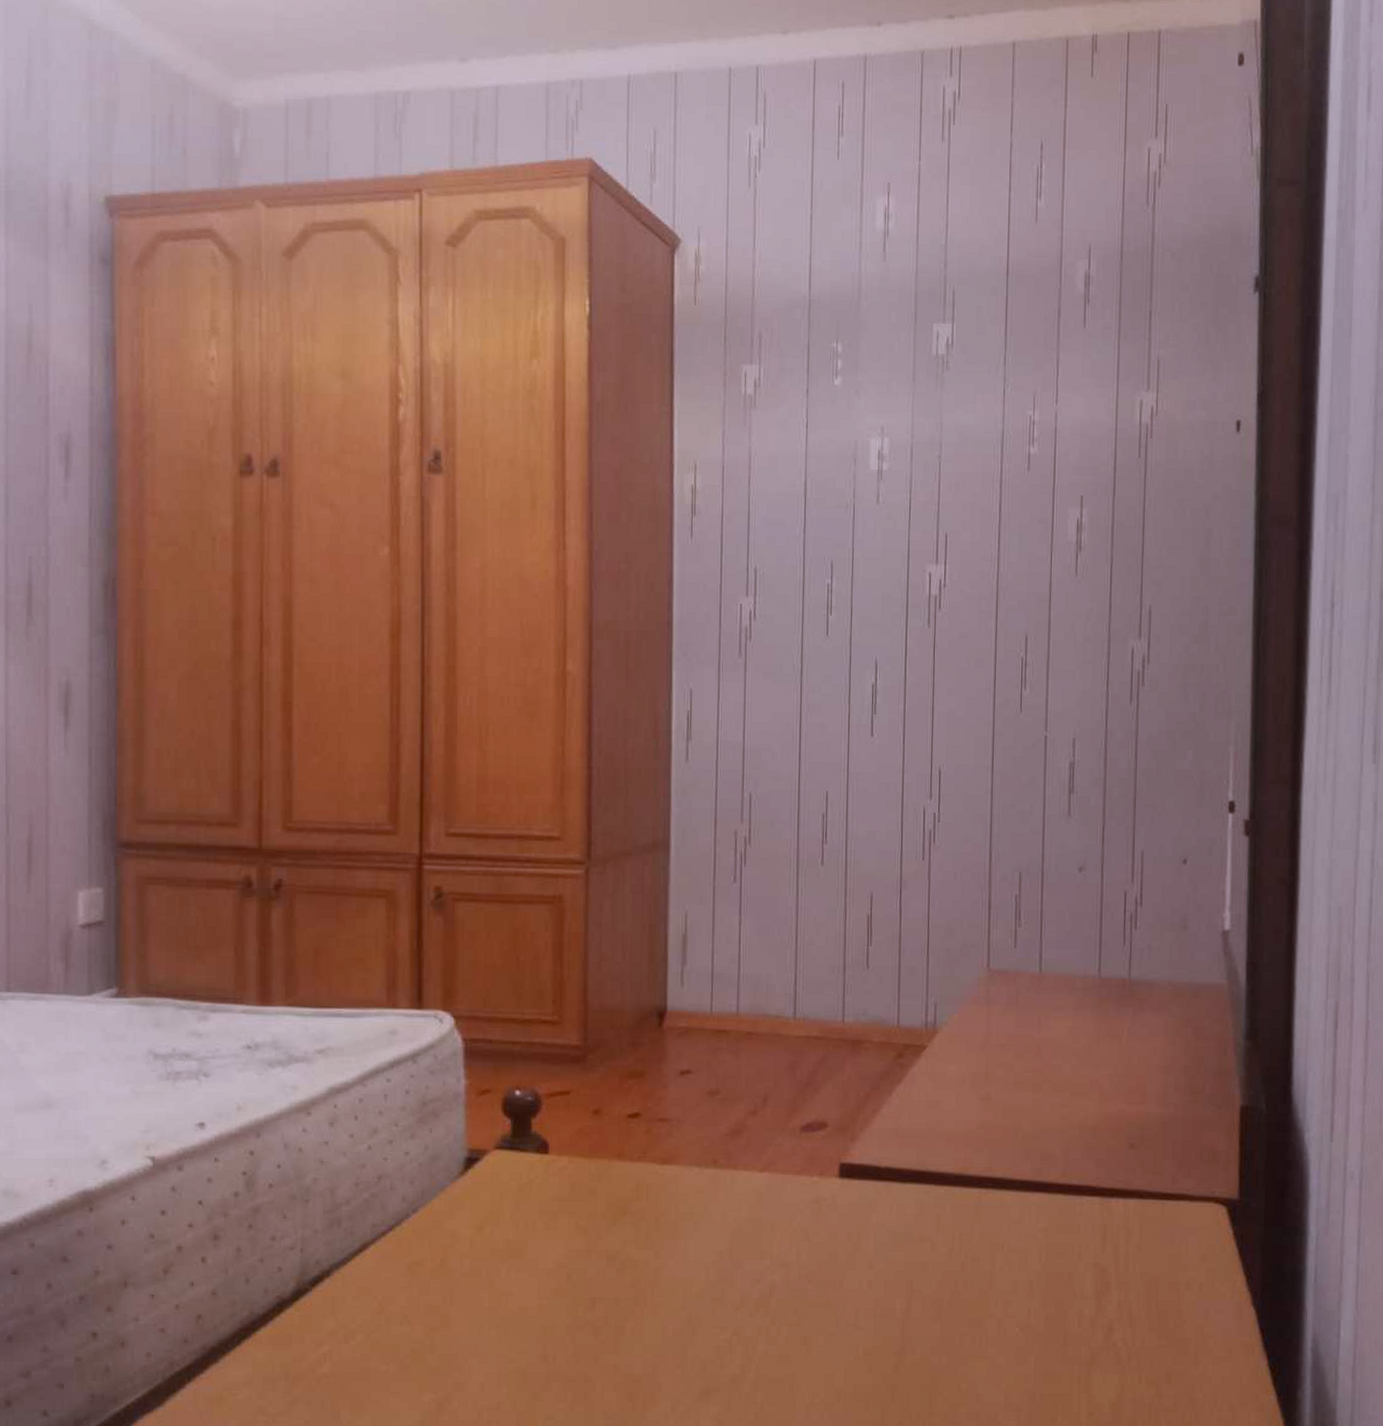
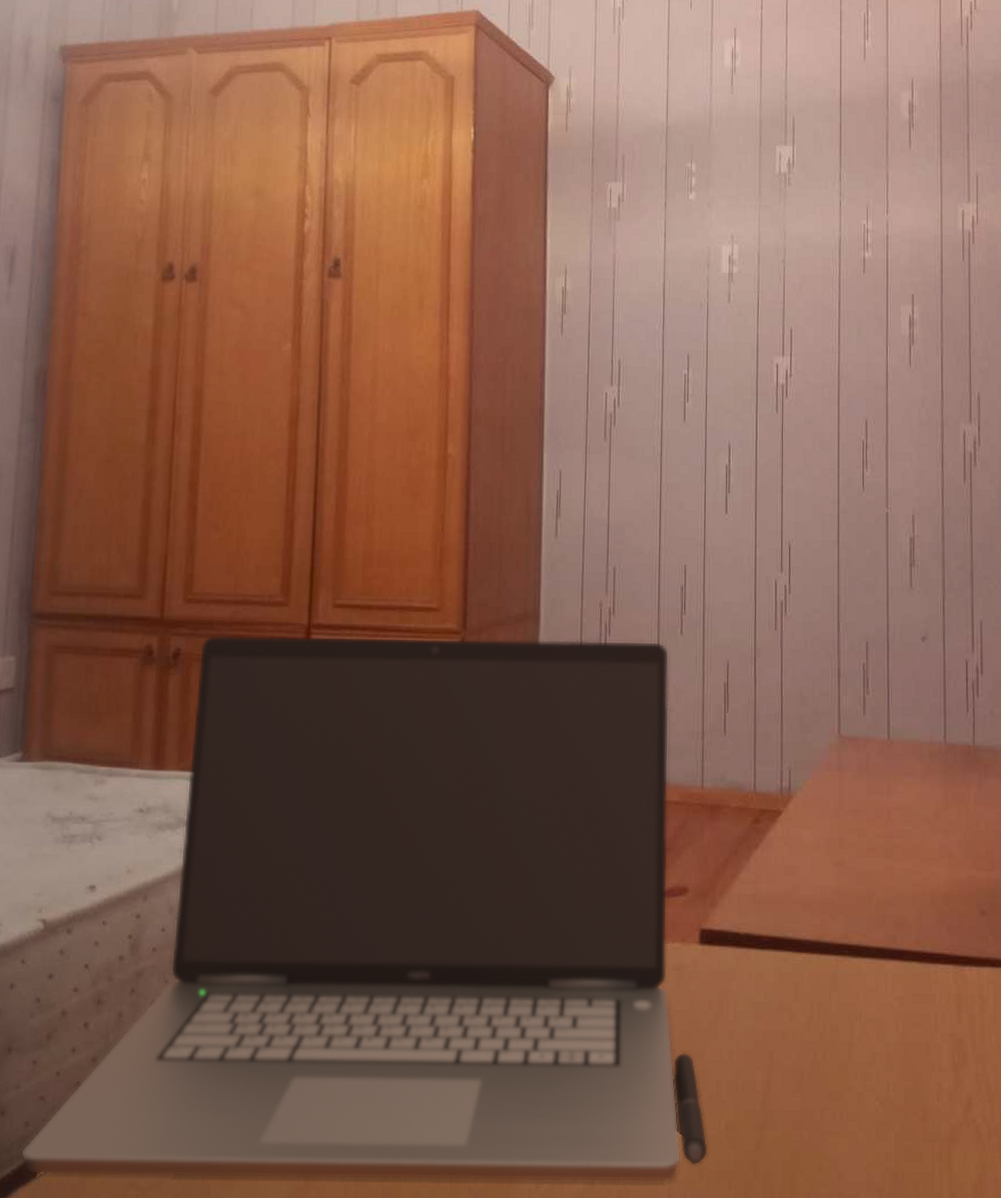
laptop: none [144,865,819,1404] -> present [20,634,682,1182]
pen: none [810,1283,845,1389] -> present [672,1053,708,1166]

